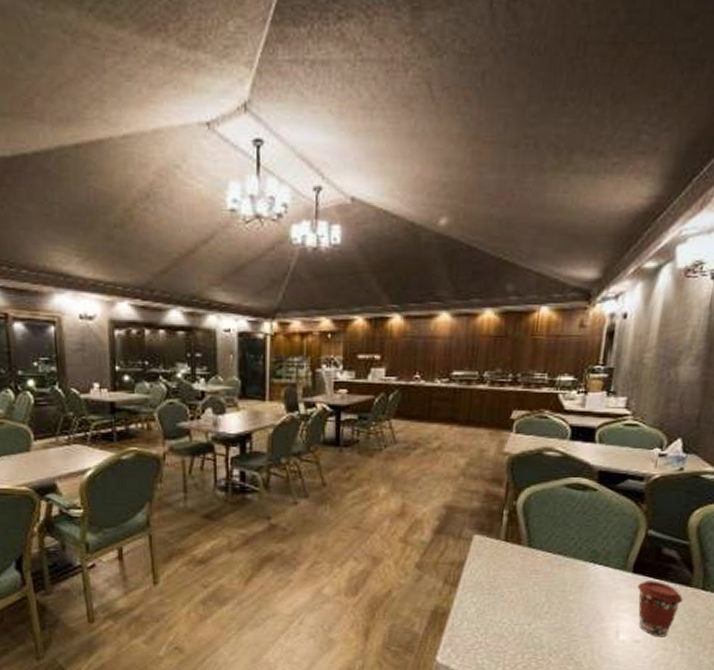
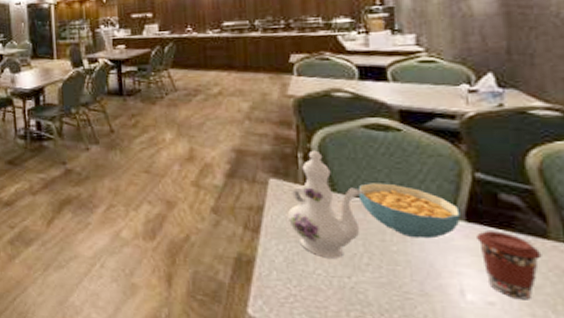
ewer: none [484,508,556,608] -> present [287,150,365,258]
cereal bowl: none [549,539,630,588] -> present [358,183,461,239]

